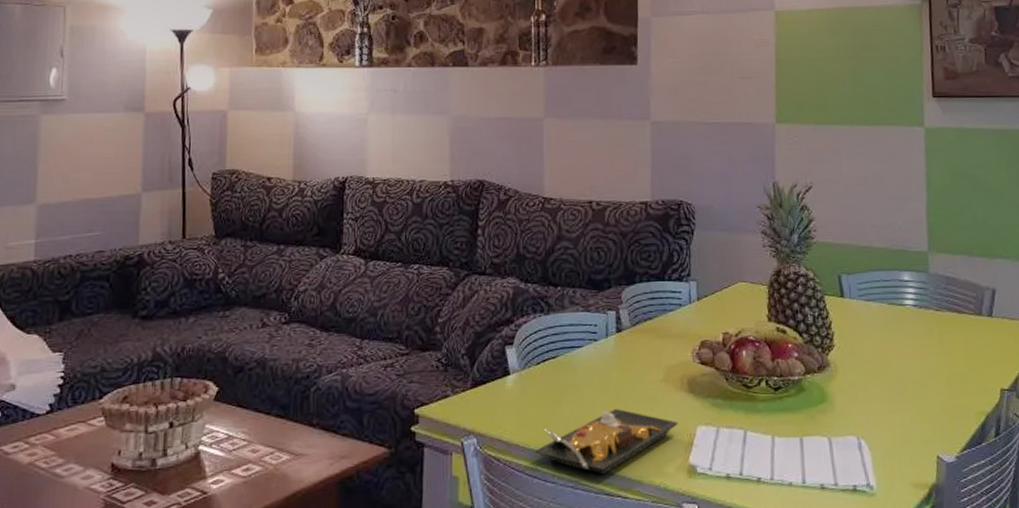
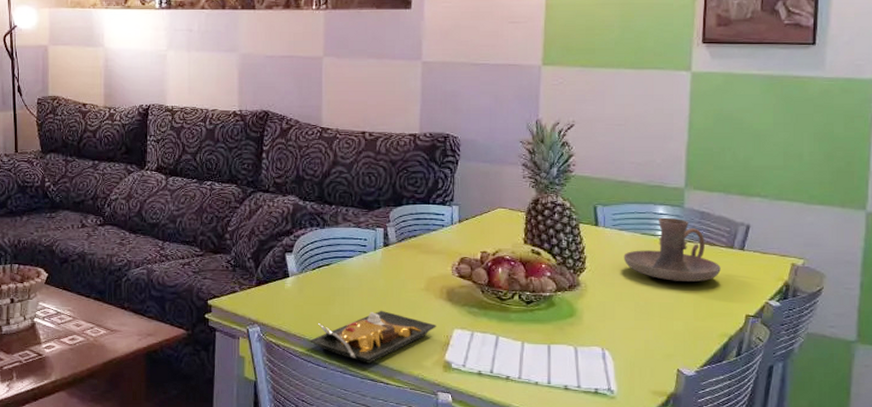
candle holder: none [872,284,971,356] -> present [623,217,721,283]

